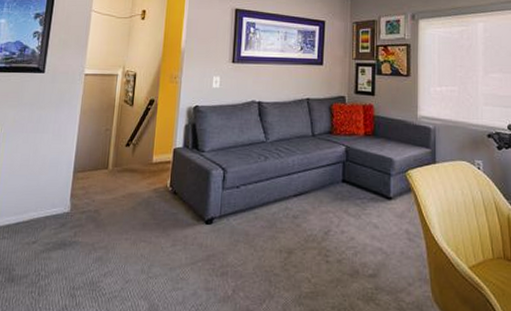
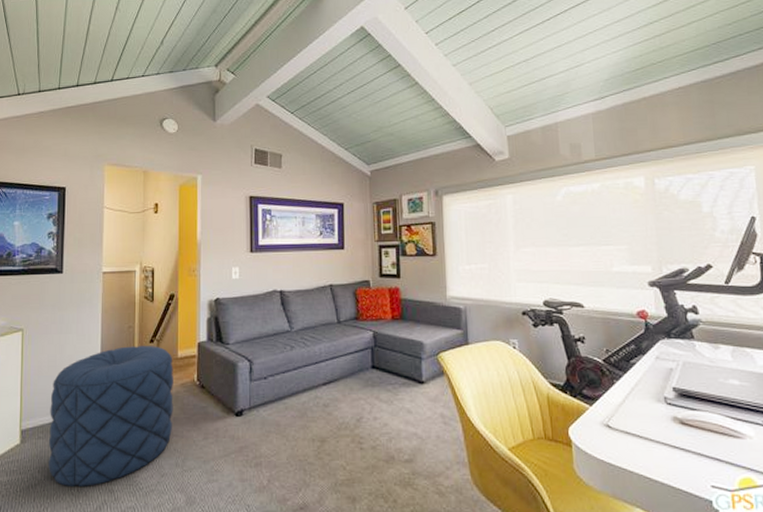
pouf: none [10,148,147,290] -> present [49,345,173,486]

